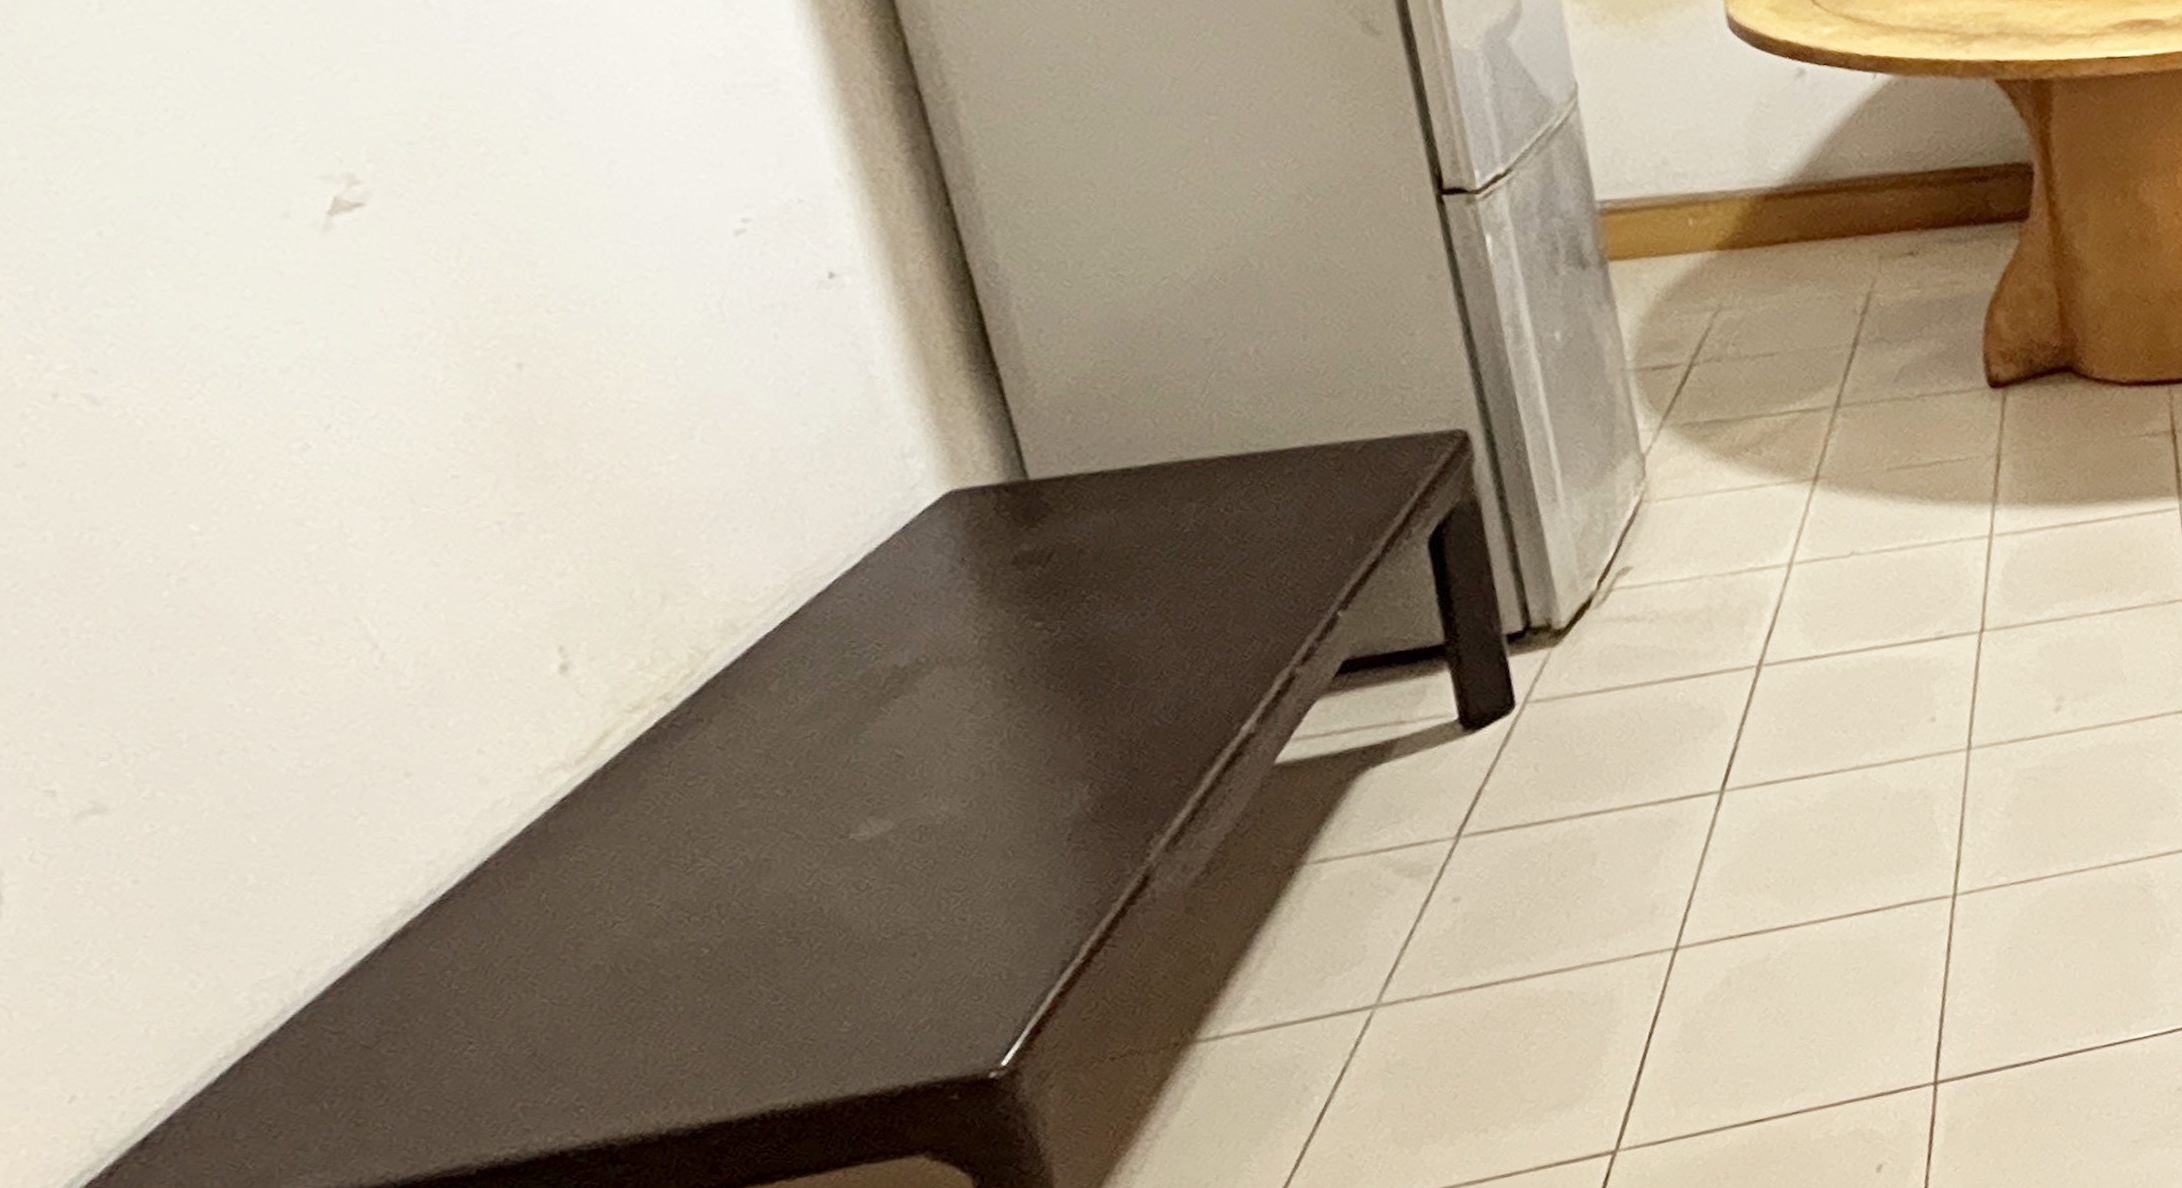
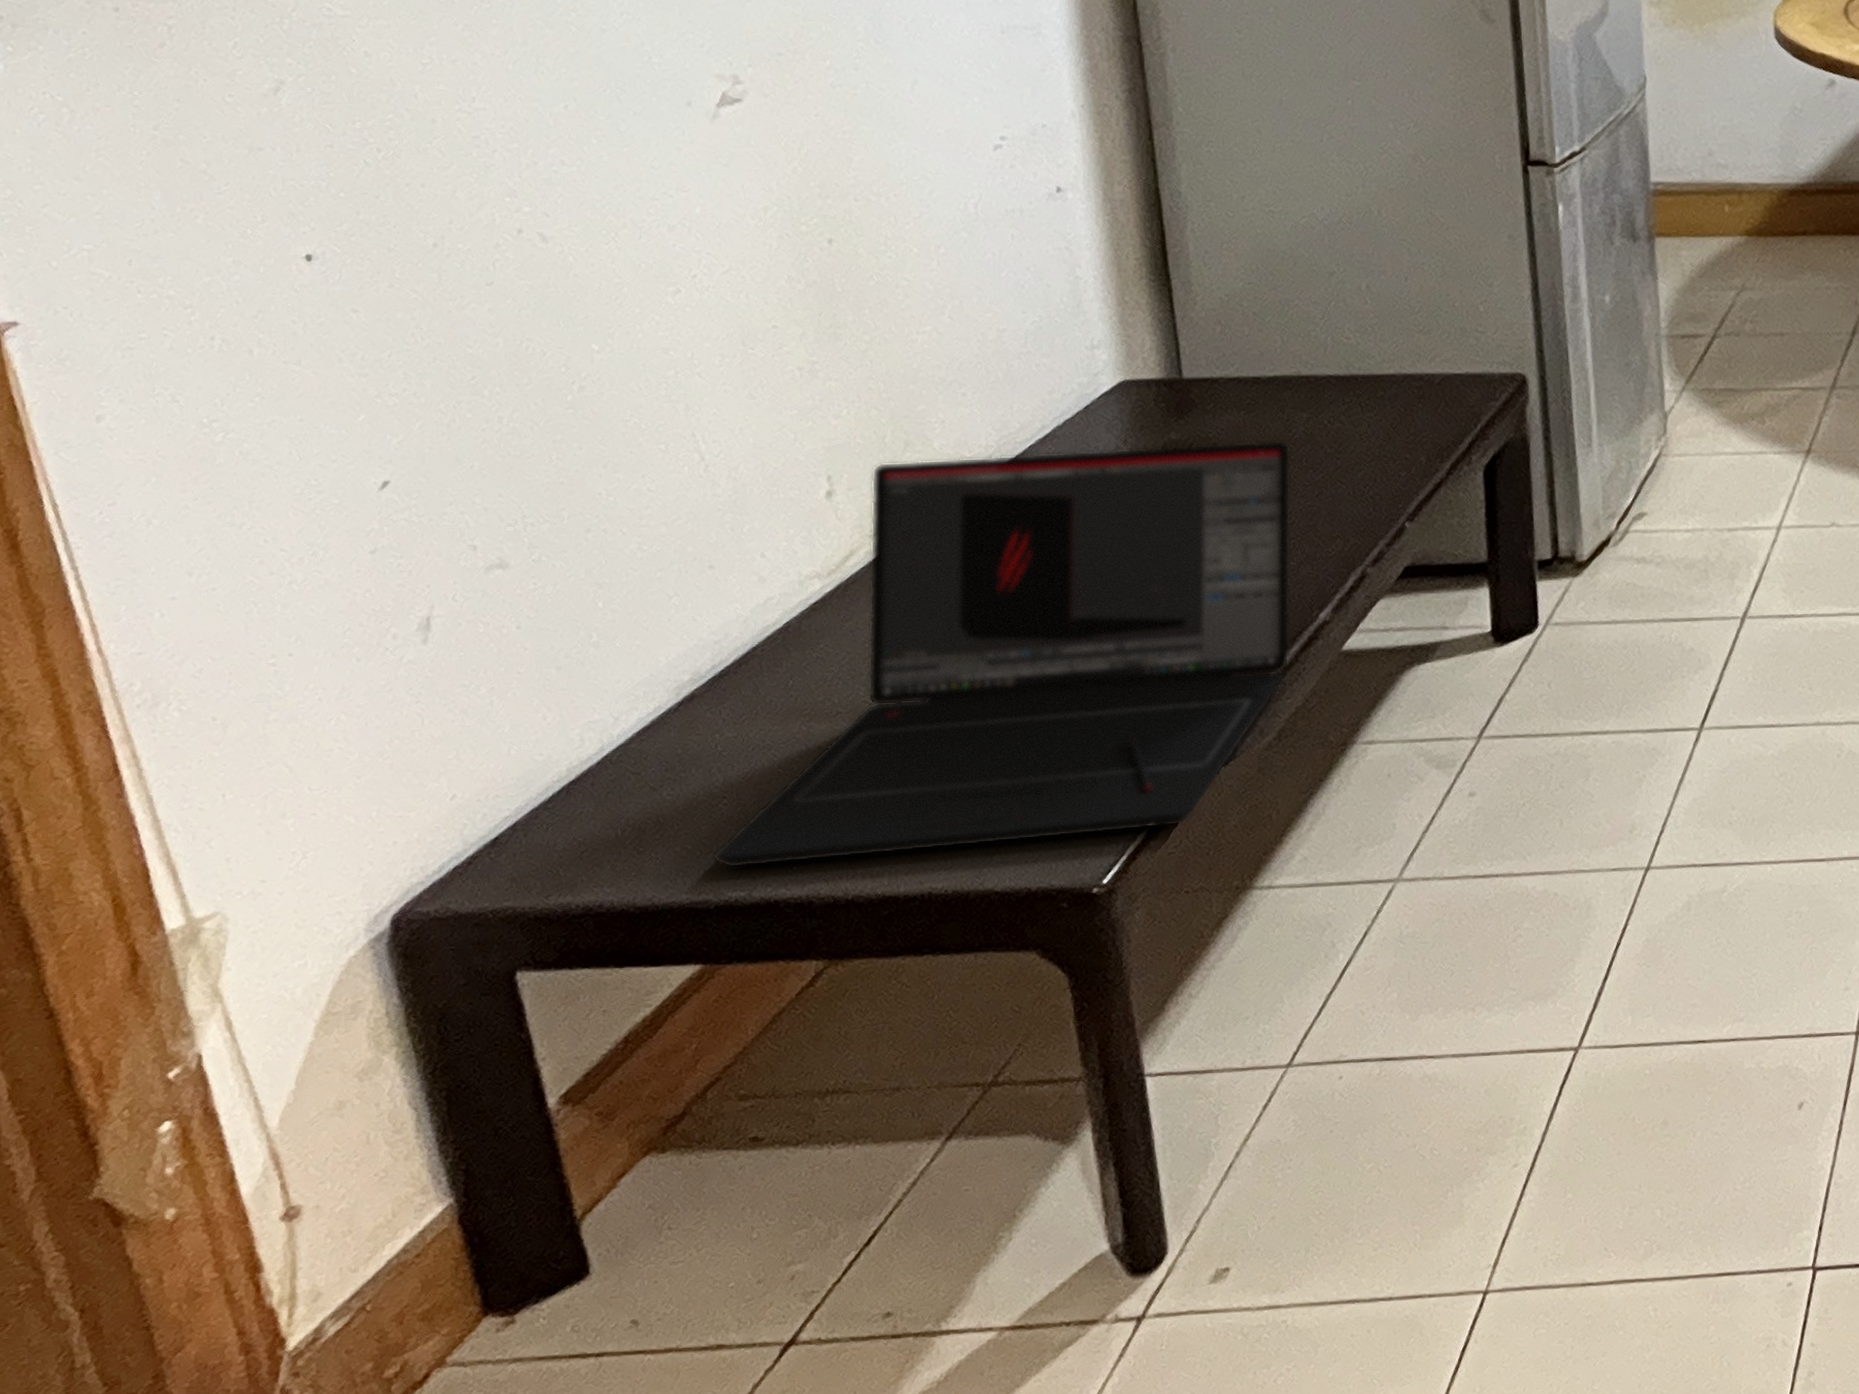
laptop: none [463,537,1211,1124] -> present [712,440,1291,869]

